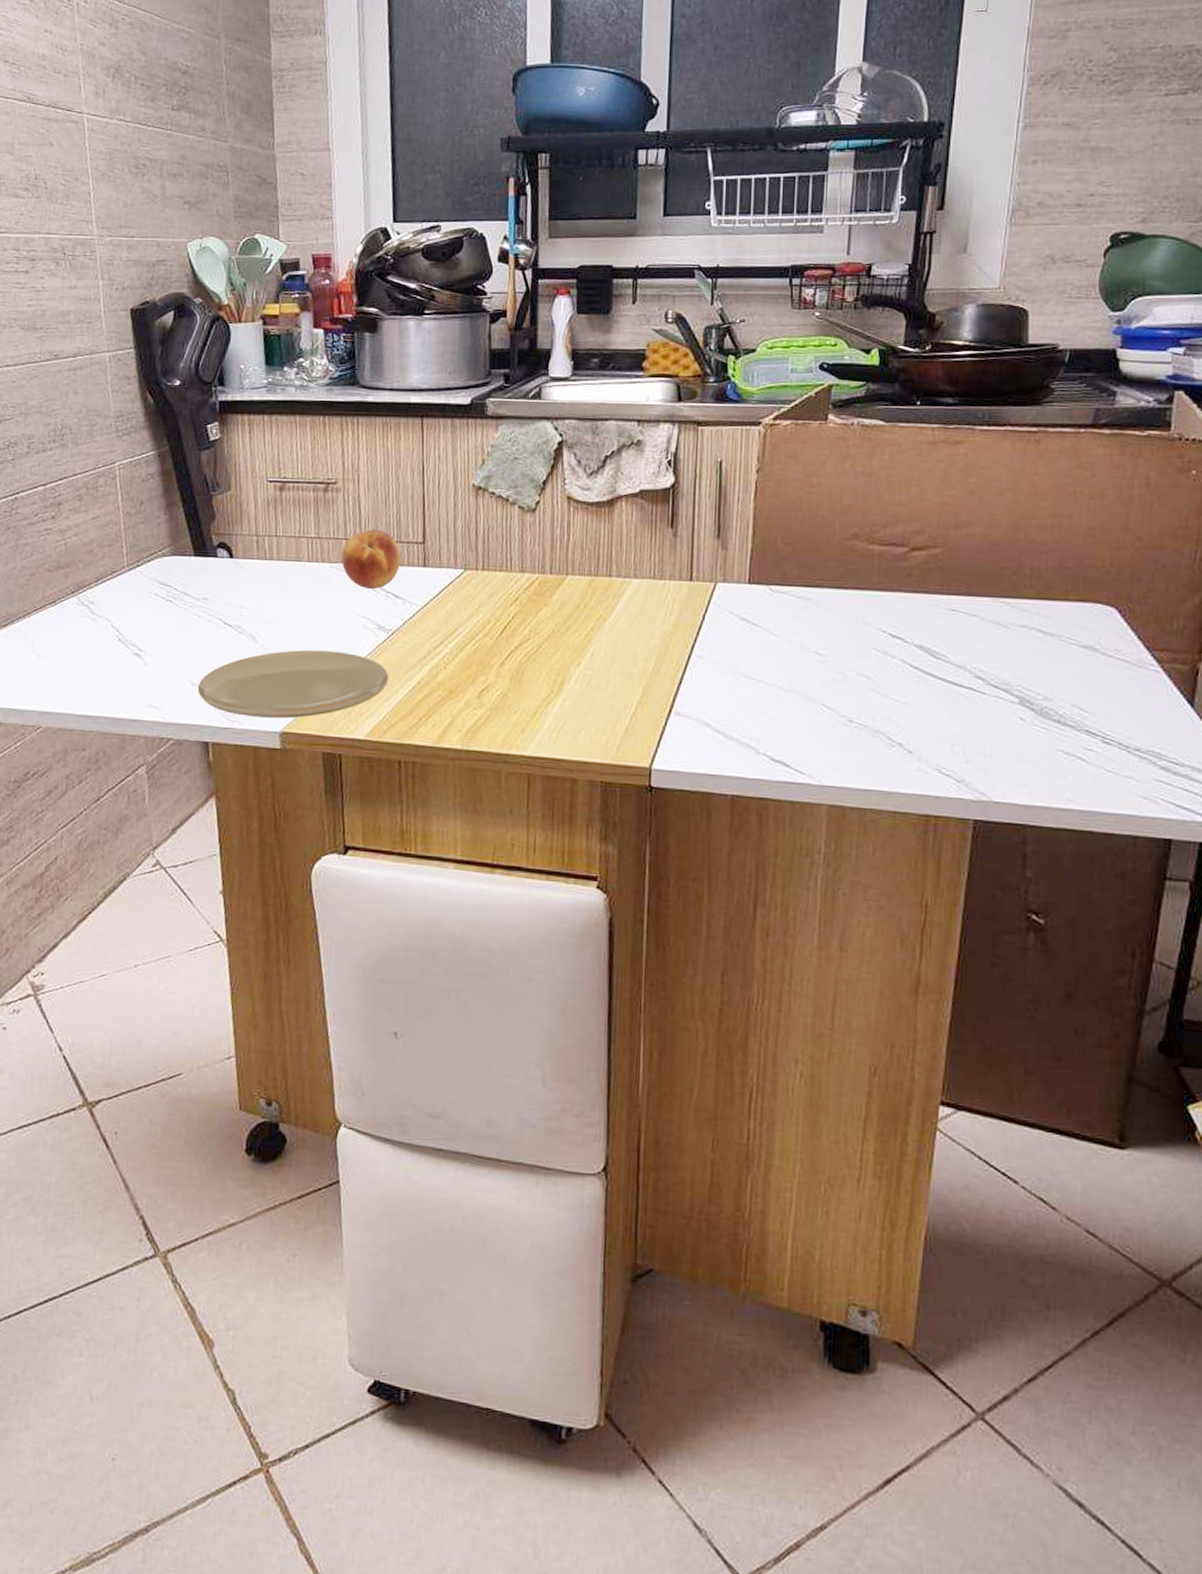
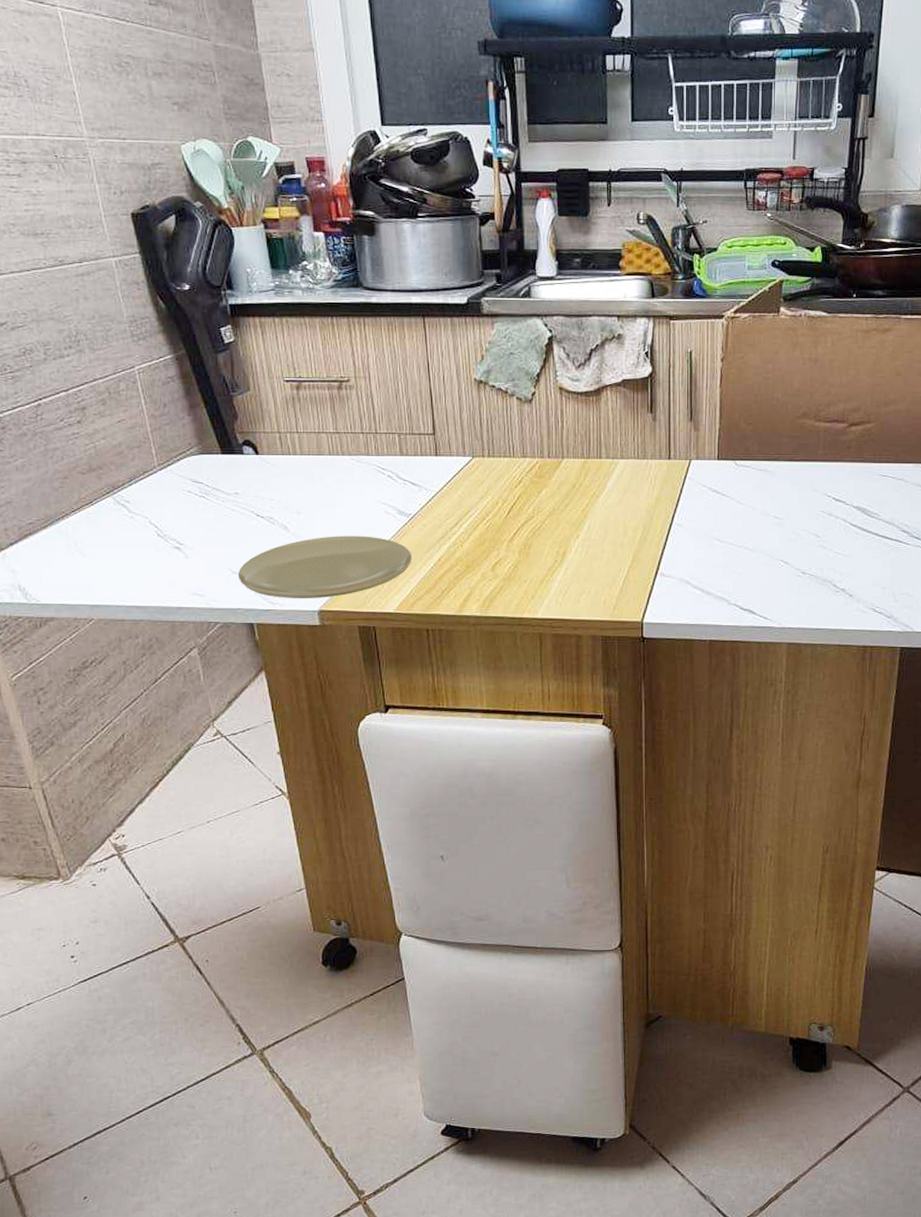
fruit: present [341,530,401,589] -> none [359,424,414,478]

